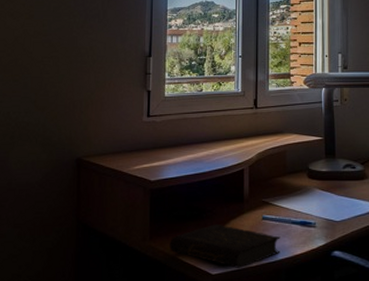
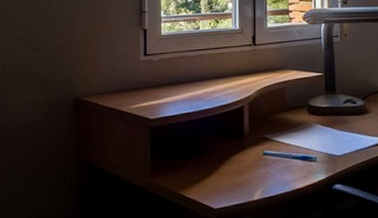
book: present [169,223,281,269] -> none [171,160,282,203]

